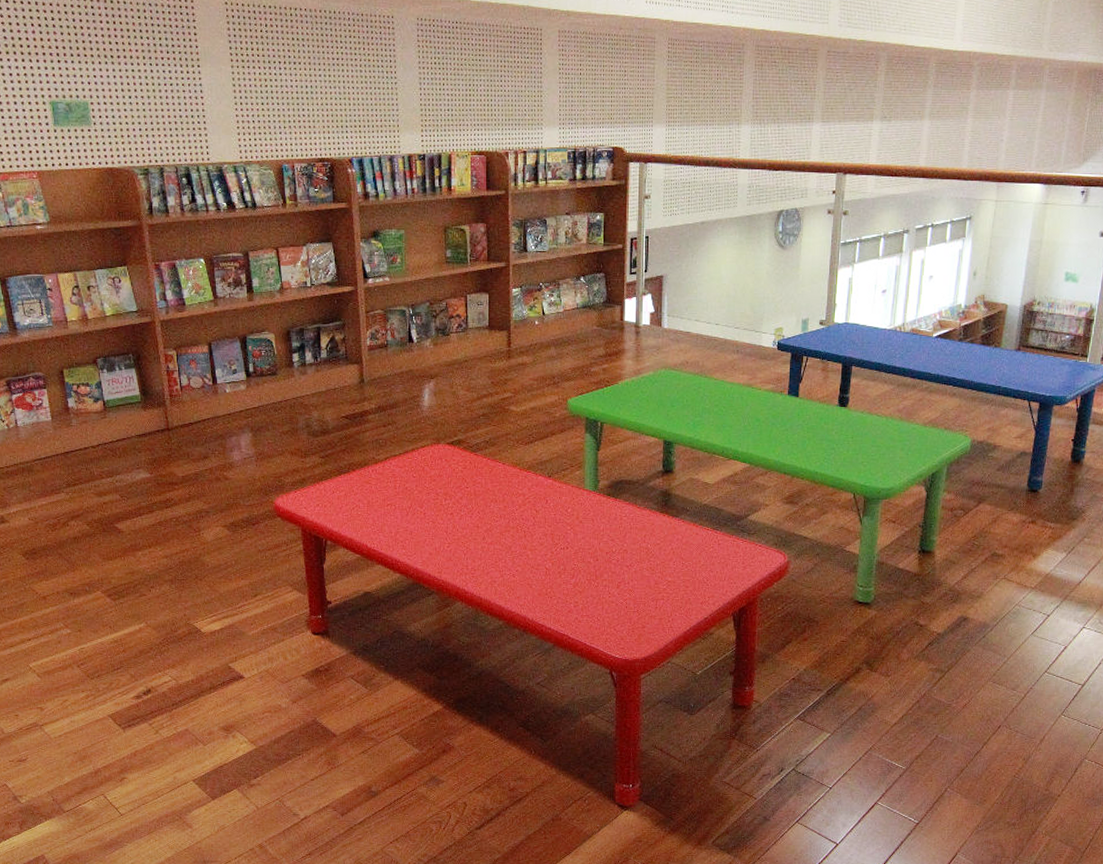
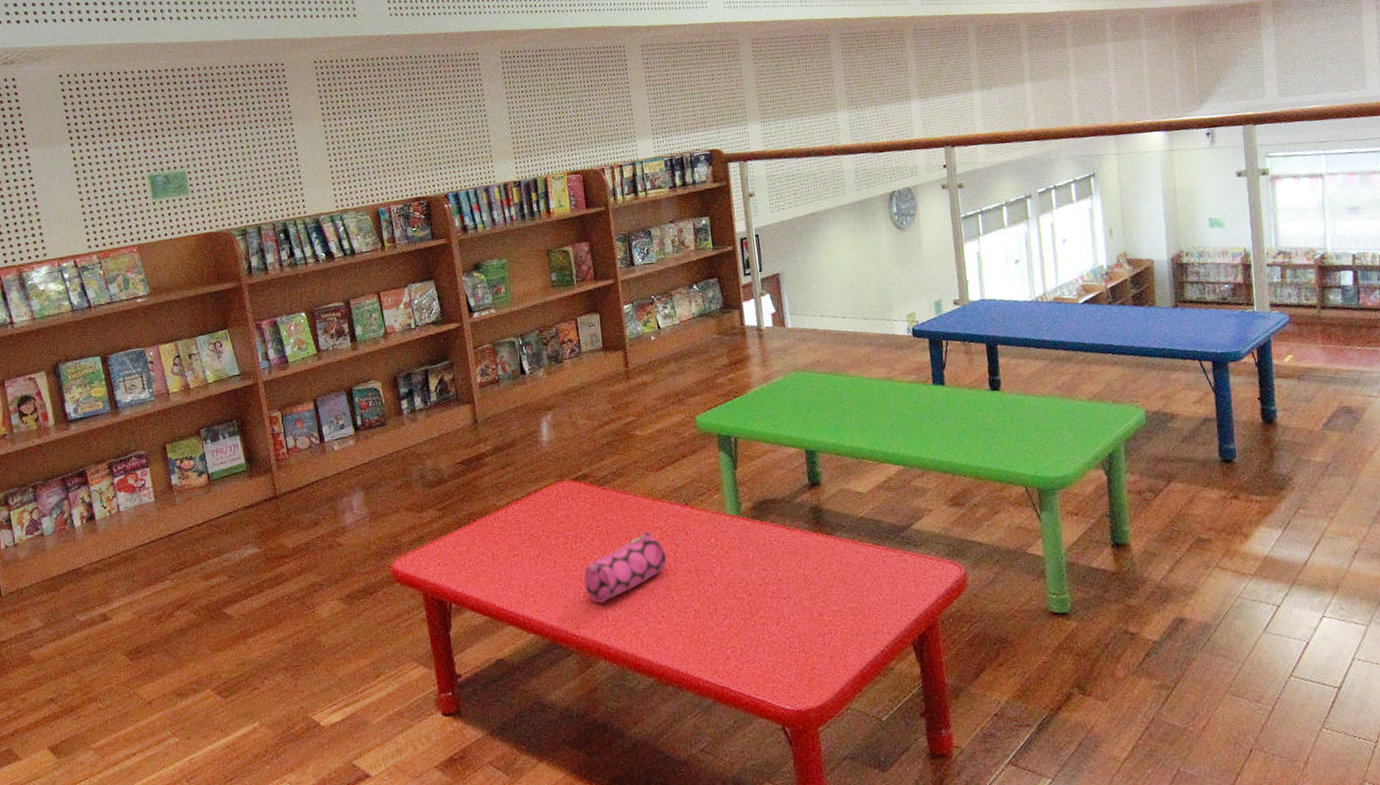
pencil case: none [449,495,526,554] -> present [584,530,667,604]

